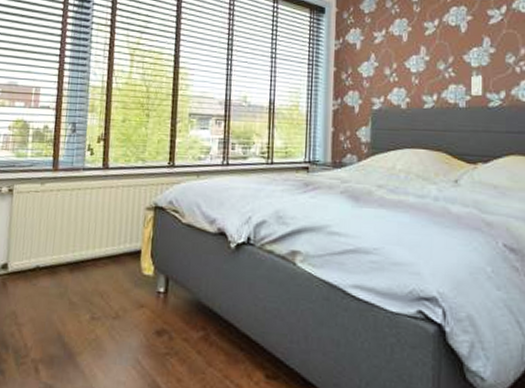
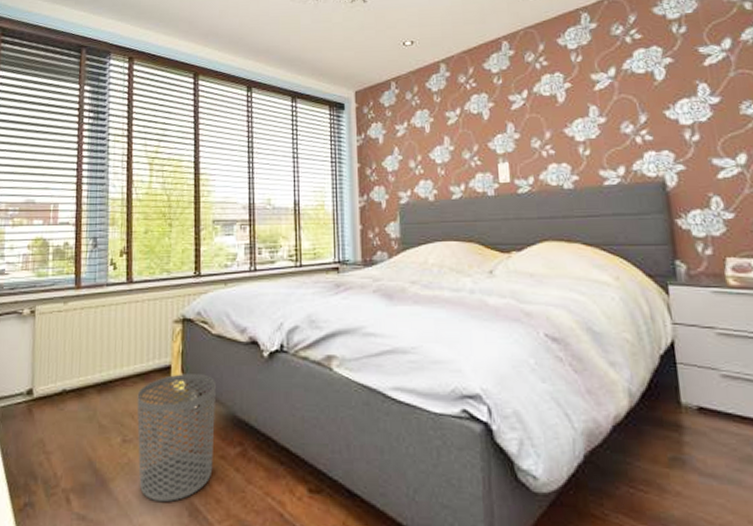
waste bin: none [105,258,183,378] -> present [137,374,216,502]

